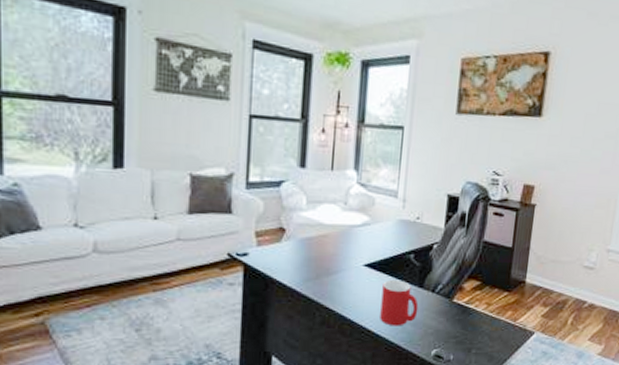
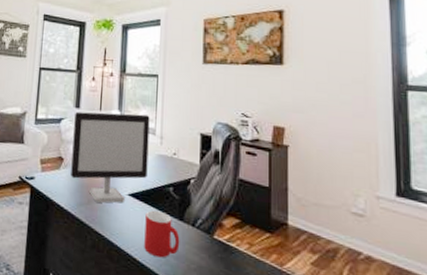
computer monitor: none [295,172,392,276] -> present [71,111,150,203]

